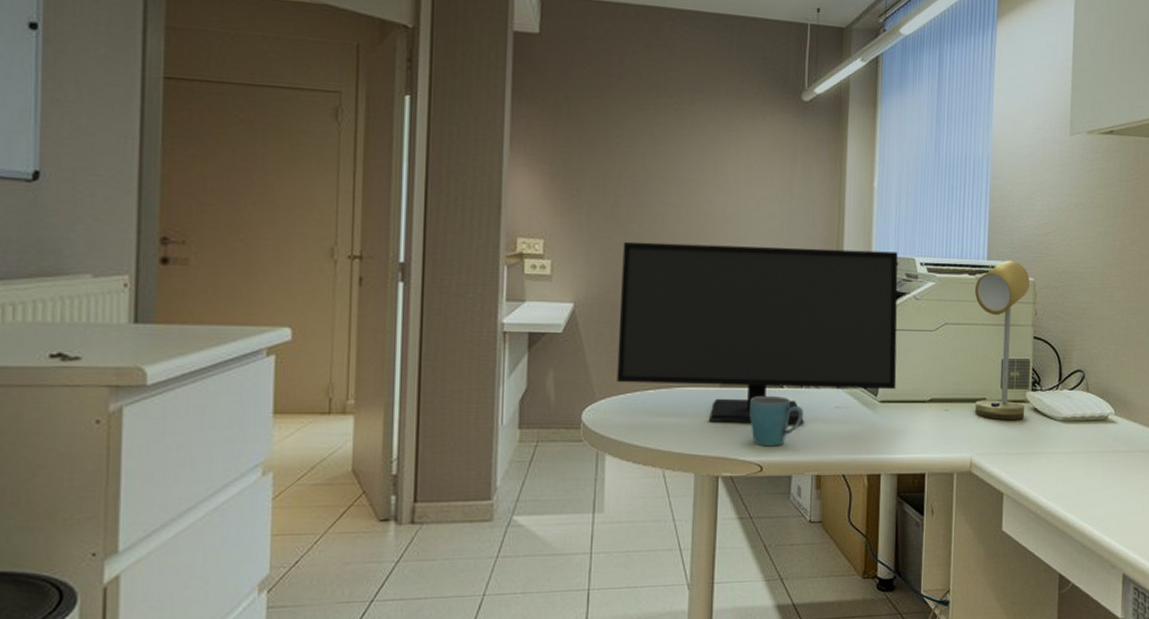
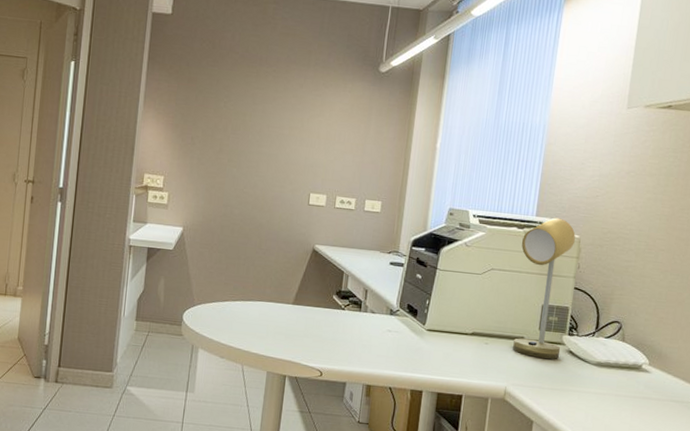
monitor: present [617,241,898,424] -> none [211,181,454,341]
mug: present [750,395,804,447] -> none [314,314,361,358]

